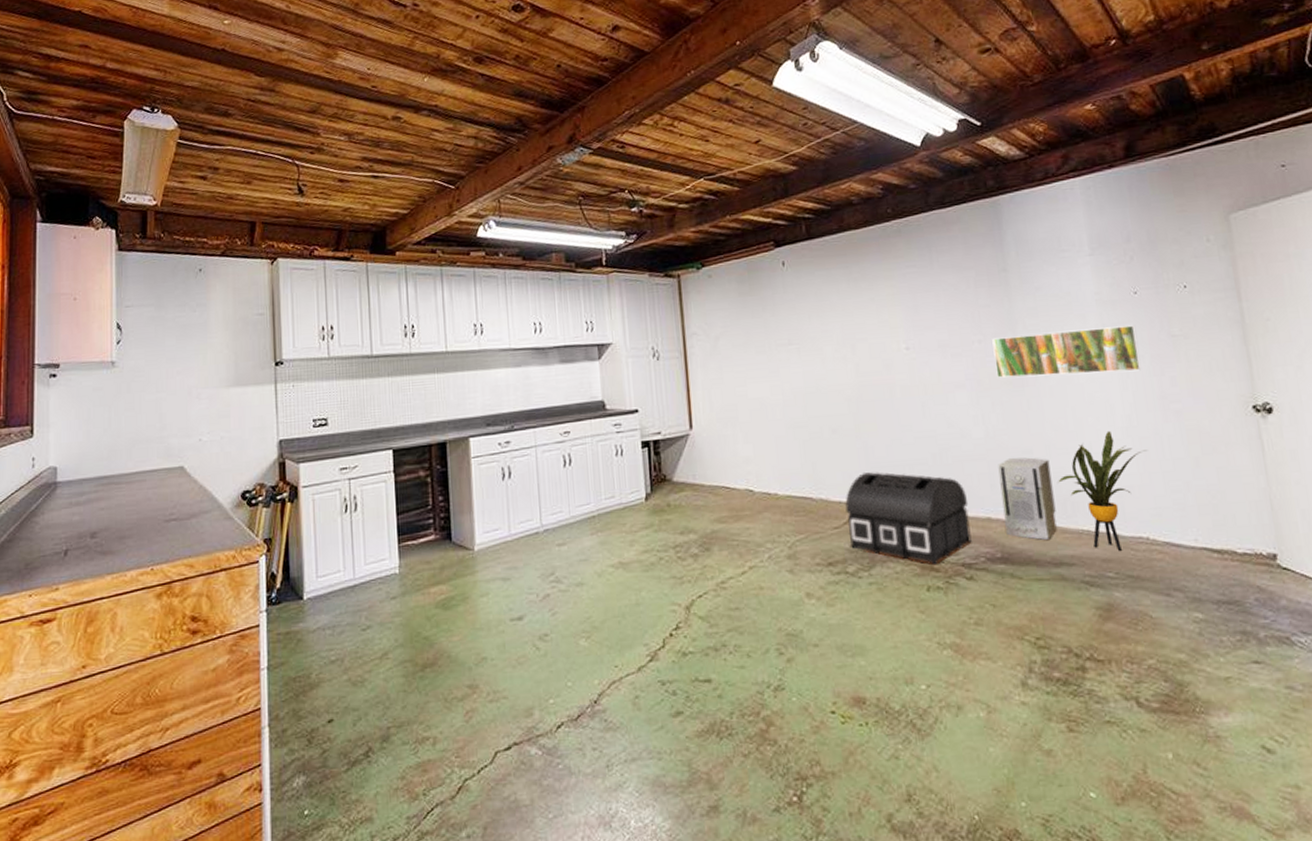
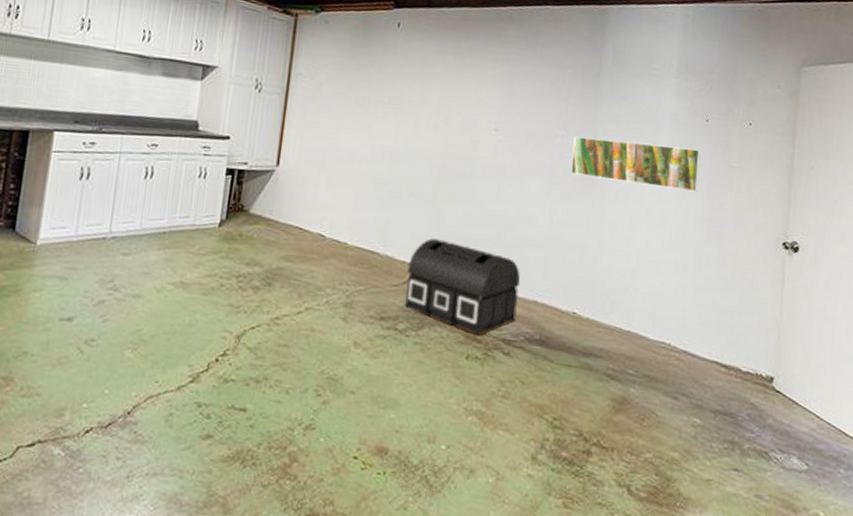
air purifier: present [998,457,1057,540] -> none [548,250,600,330]
house plant: present [1058,430,1148,551] -> none [603,241,687,352]

